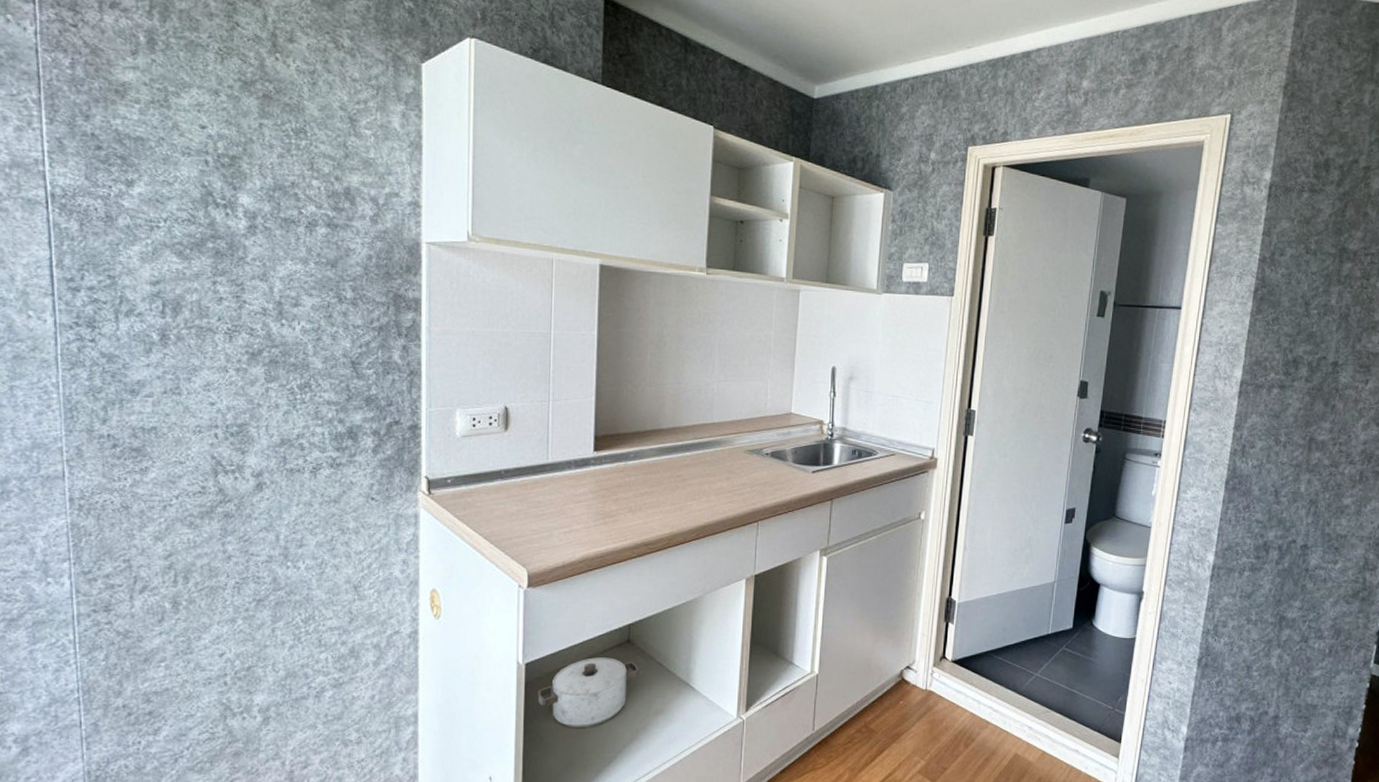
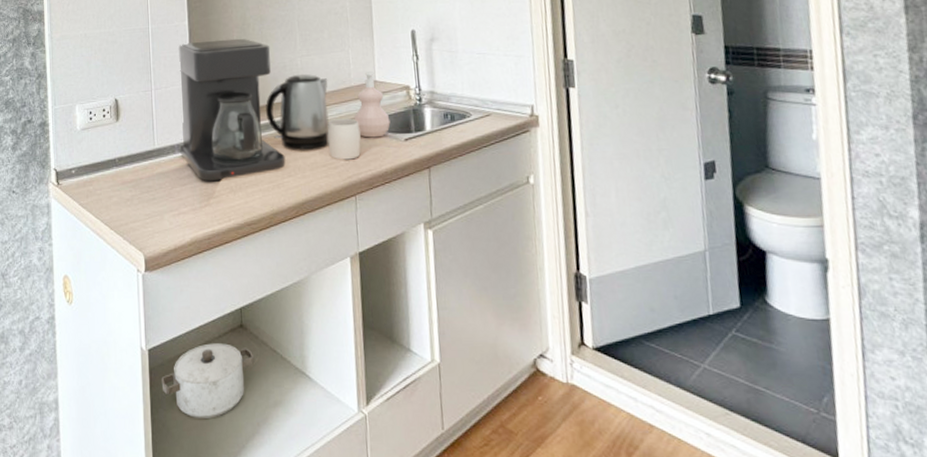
coffee maker: none [576,354,691,500] -> present [179,38,286,181]
kettle: none [675,399,743,477] -> present [266,73,329,153]
mug: none [736,446,770,487] -> present [327,118,361,160]
soap bottle: none [765,403,801,468] -> present [354,72,391,138]

